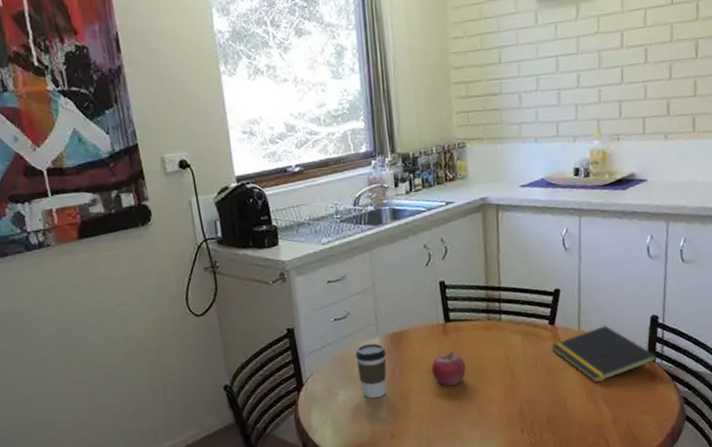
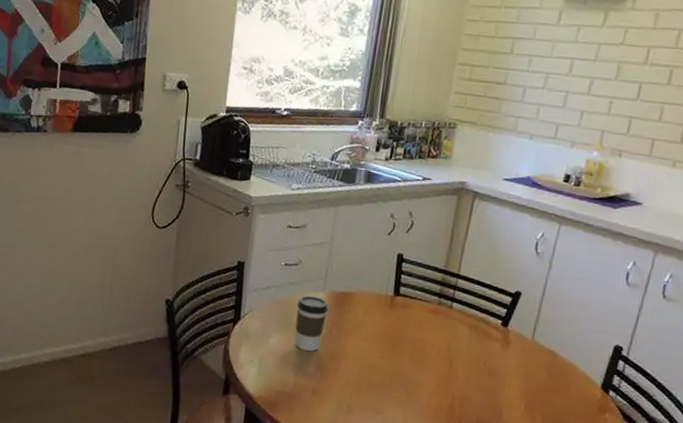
fruit: present [431,351,466,386] -> none [368,325,405,361]
notepad: present [551,325,658,383] -> none [498,342,612,399]

